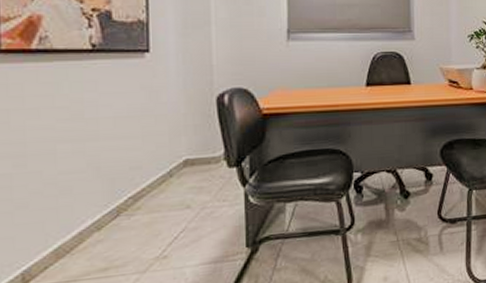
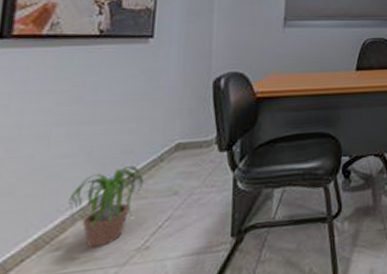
potted plant: none [76,181,156,257] -> present [60,166,144,248]

